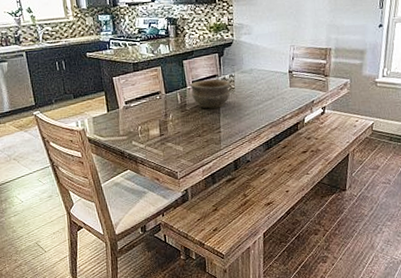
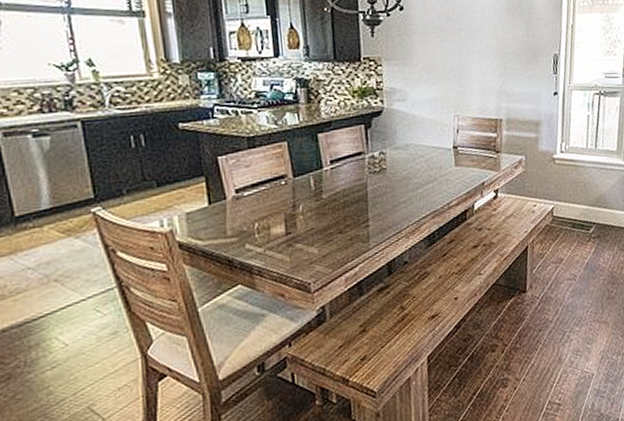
bowl: present [190,79,231,109] -> none [327,157,382,196]

